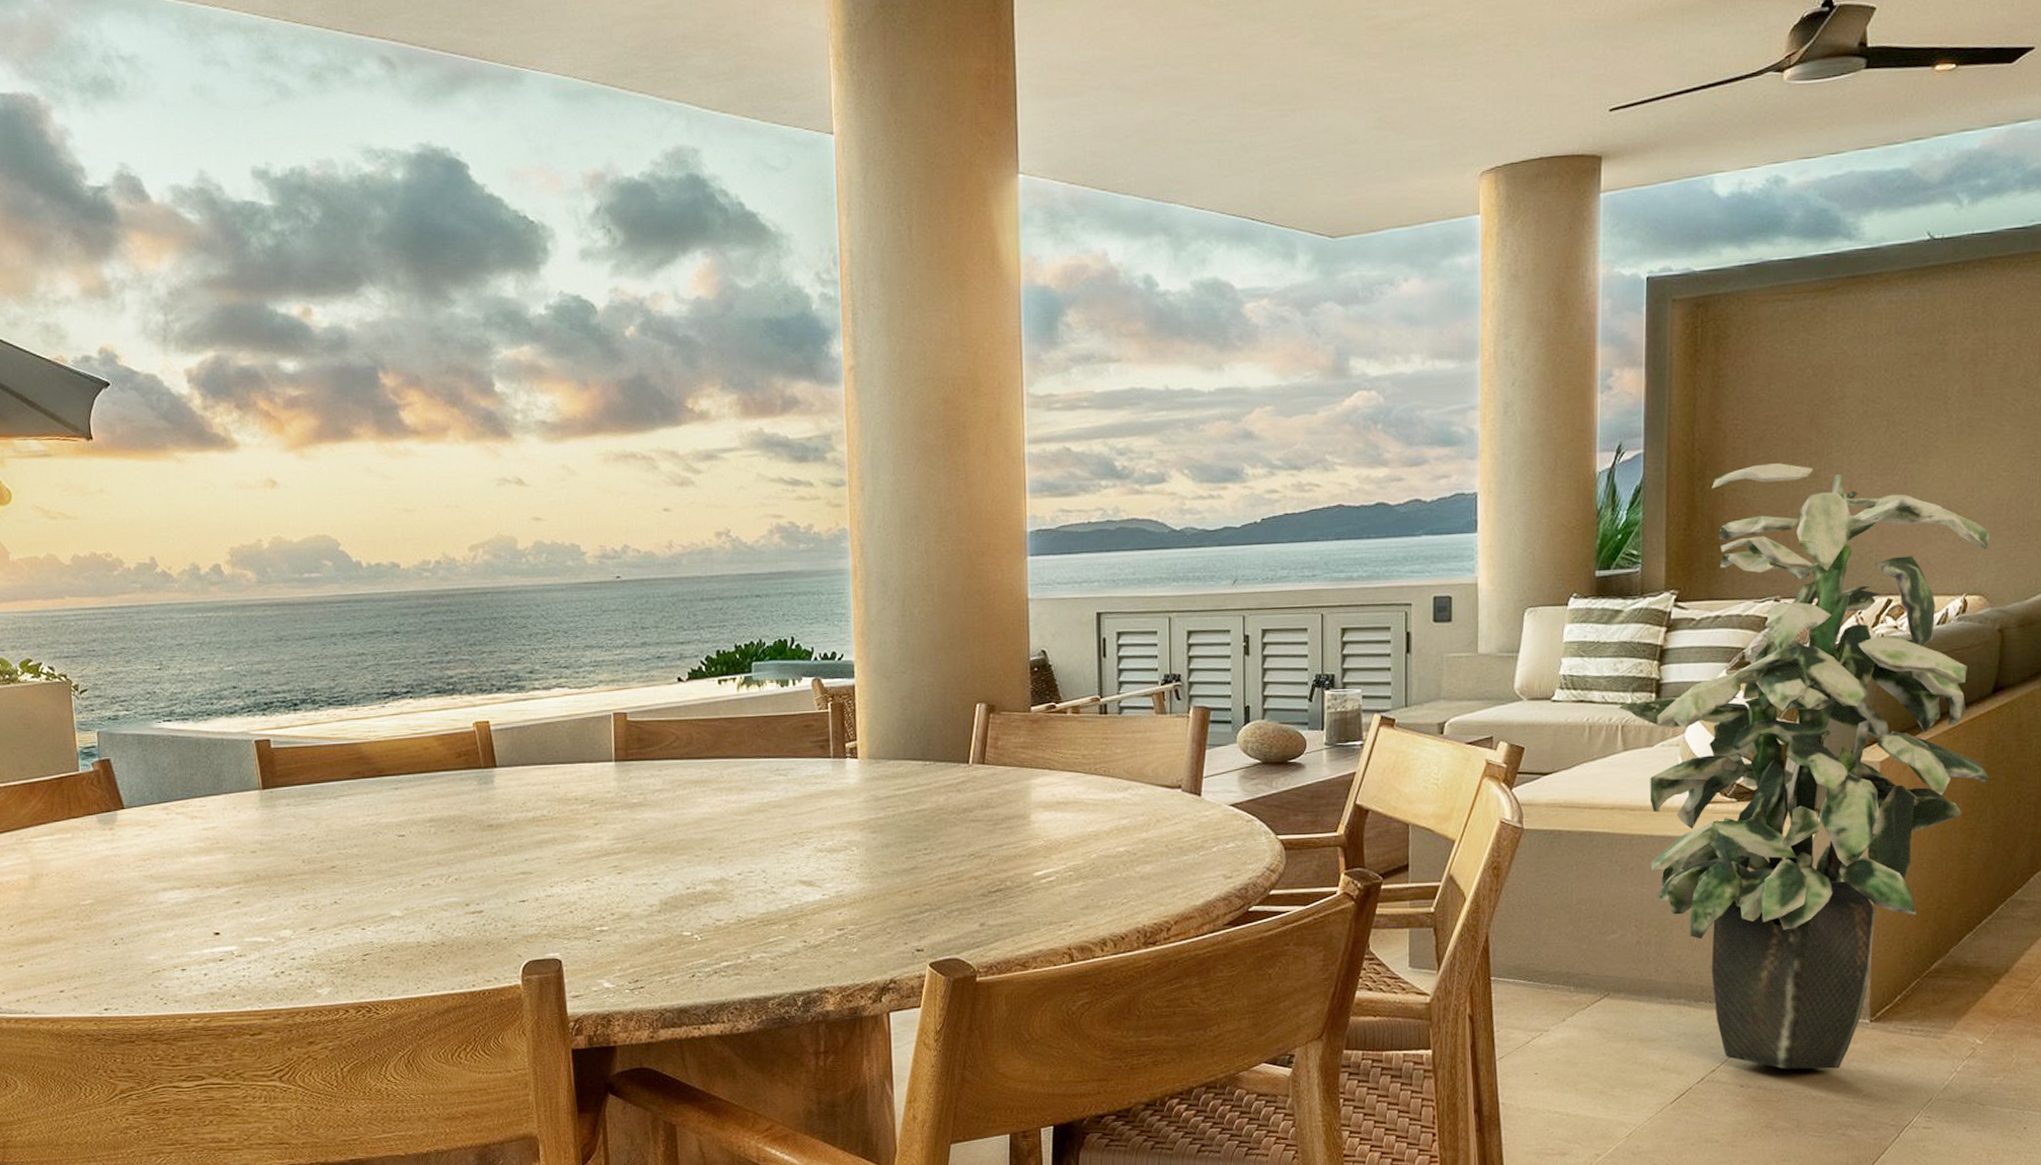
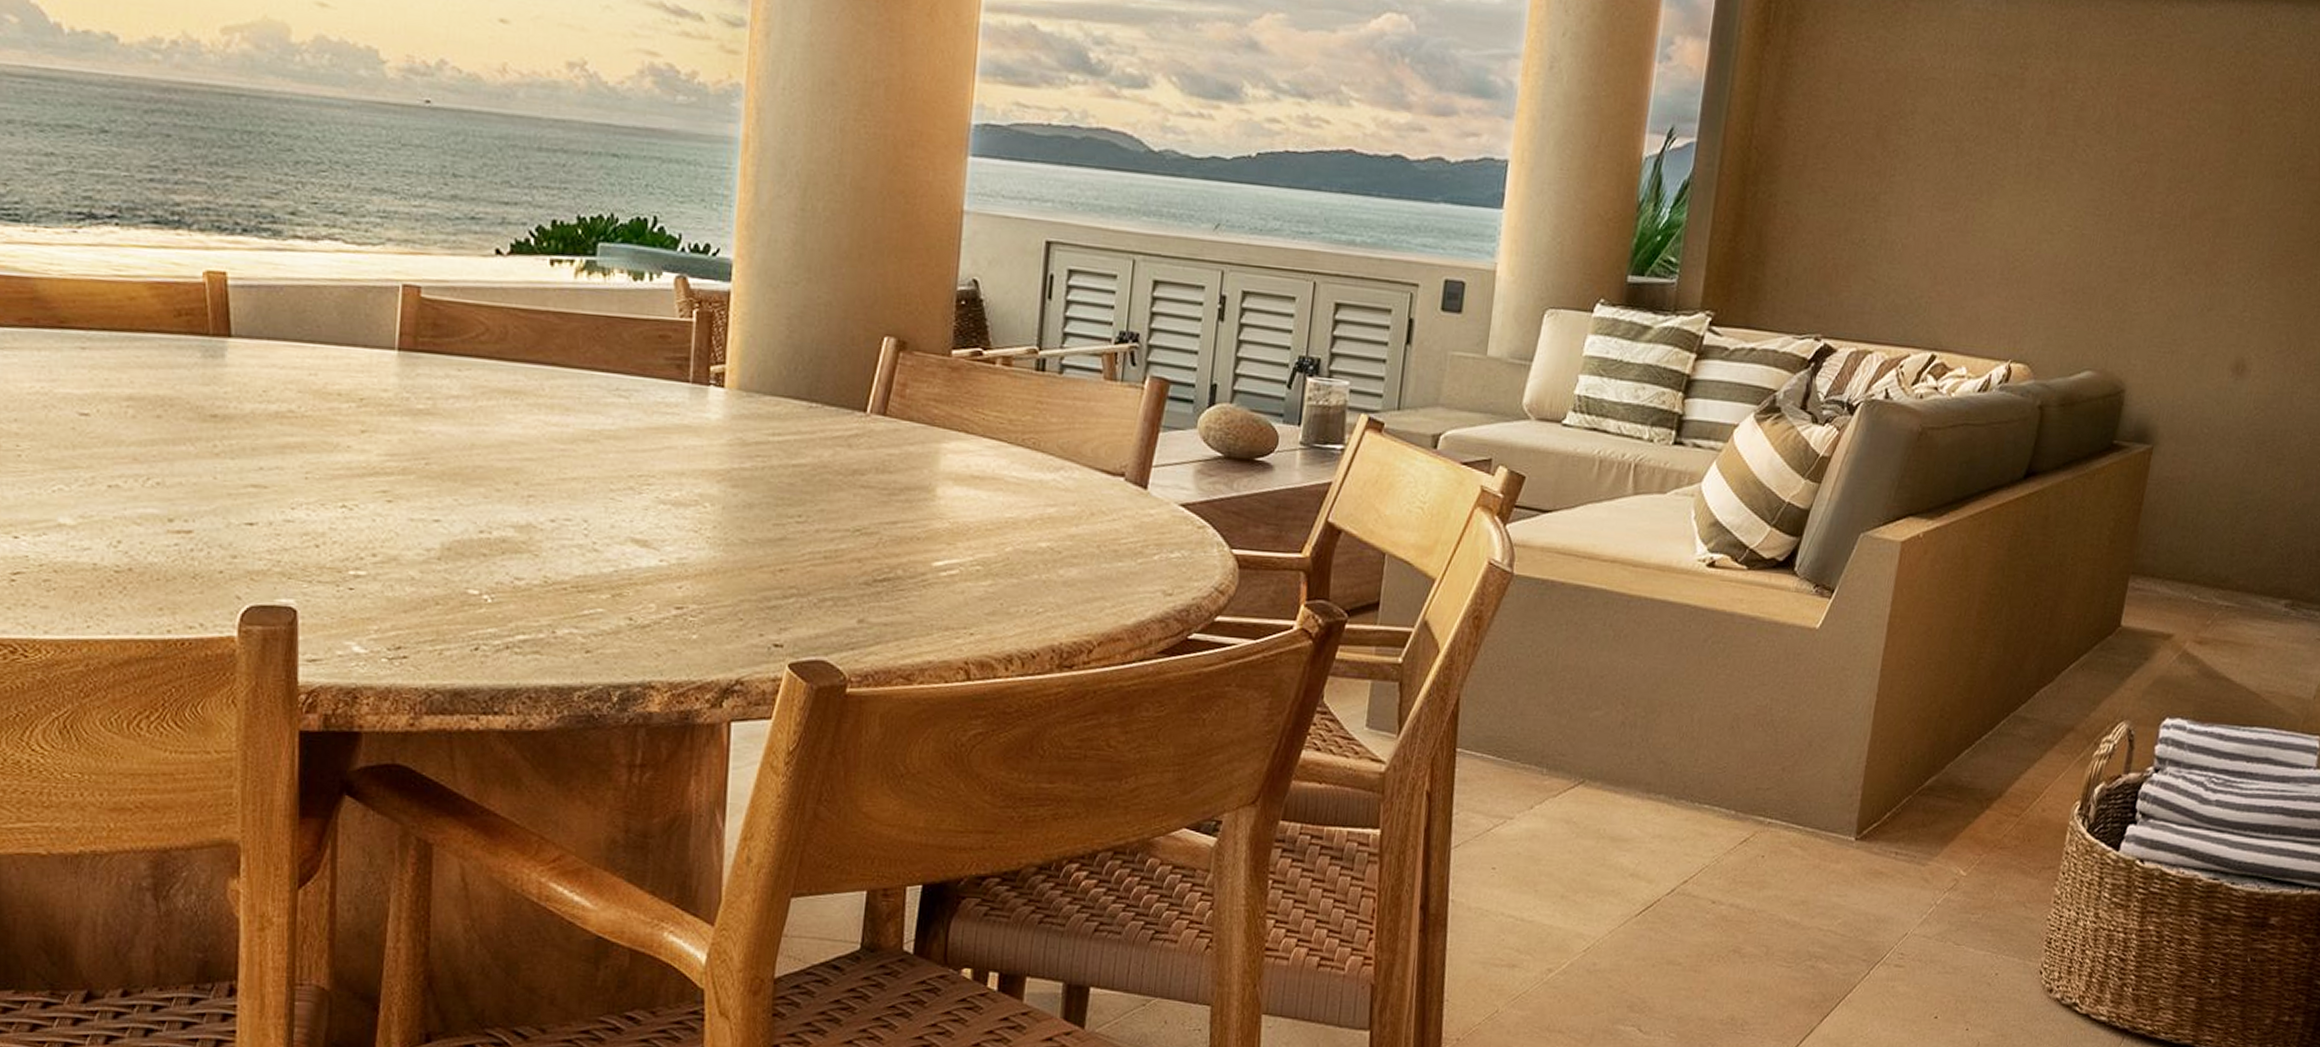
indoor plant: present [1619,463,1990,1069] -> none [1635,176,2044,891]

